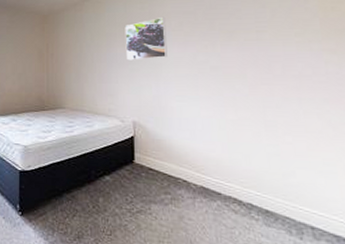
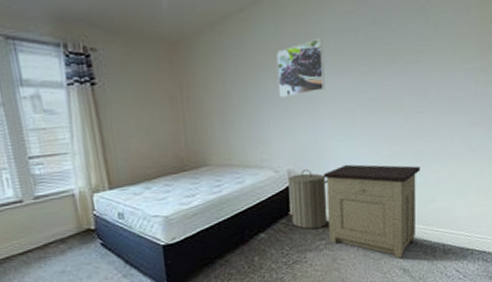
laundry hamper: none [132,122,173,181] -> present [287,168,328,229]
nightstand: none [167,123,275,233] -> present [323,164,420,259]

